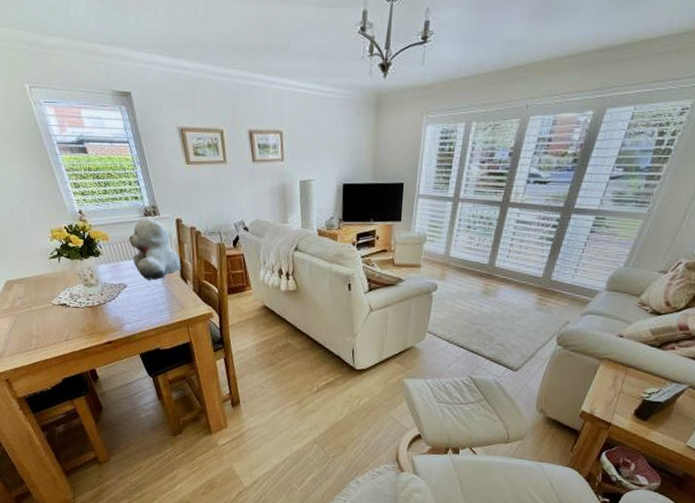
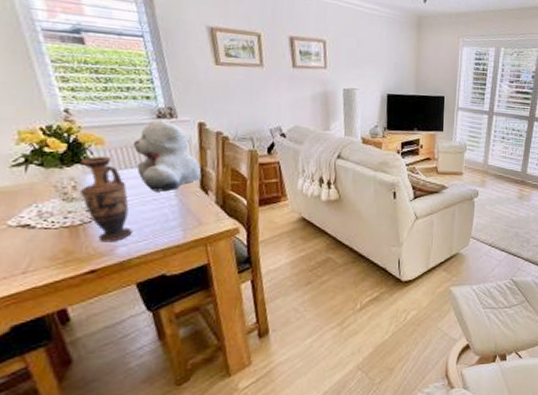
vase: none [93,249,134,320] -> present [79,156,133,242]

